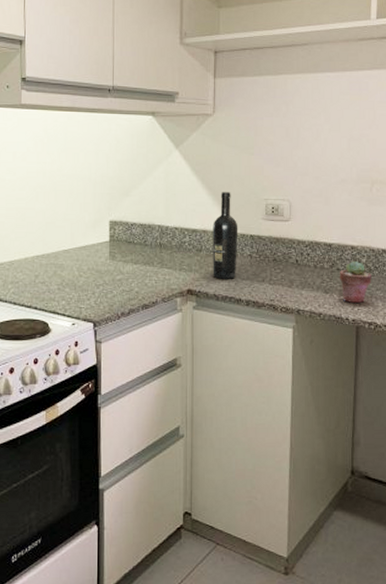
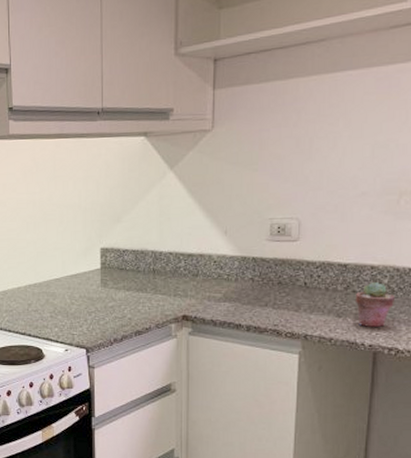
wine bottle: present [213,192,238,279] -> none [210,213,239,304]

